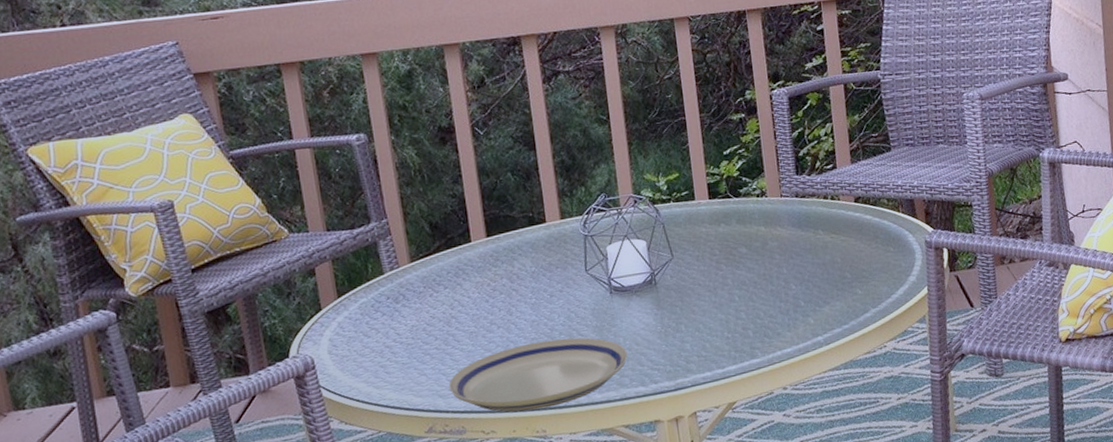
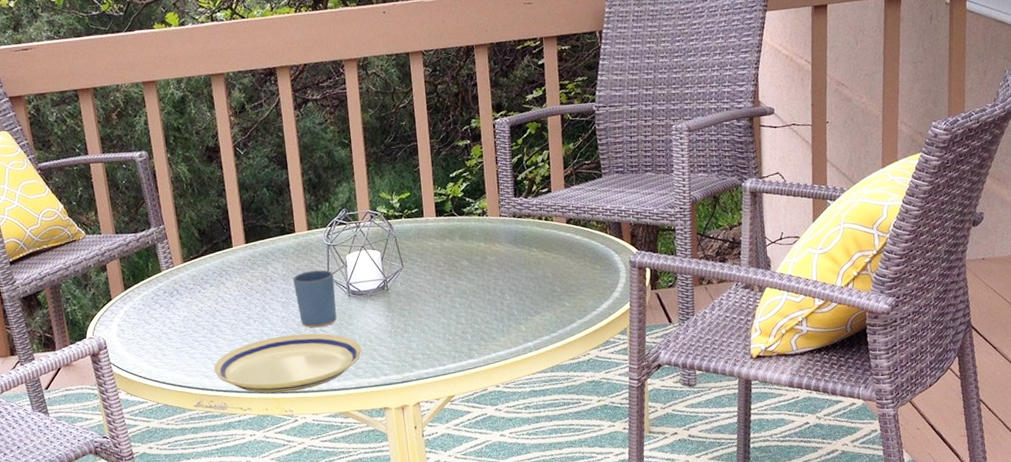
mug: none [544,264,597,332] -> present [293,270,337,328]

